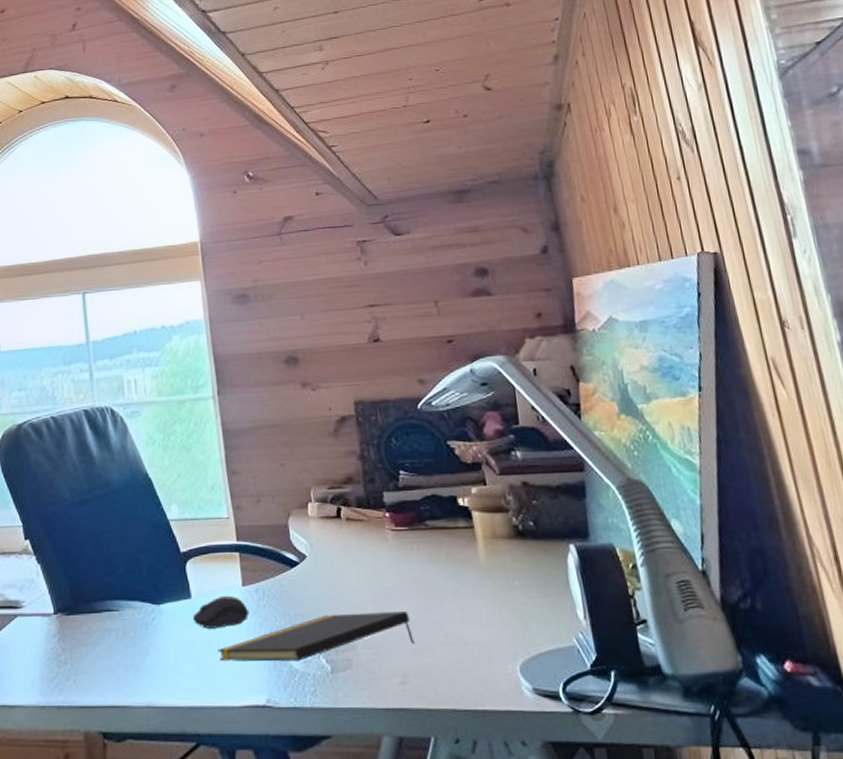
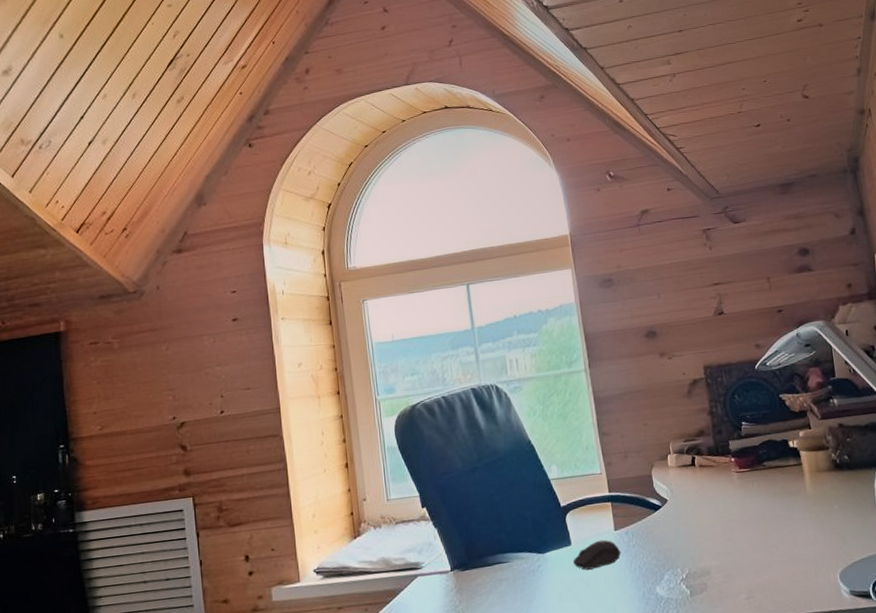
notepad: present [218,611,415,662] -> none [595,539,758,597]

